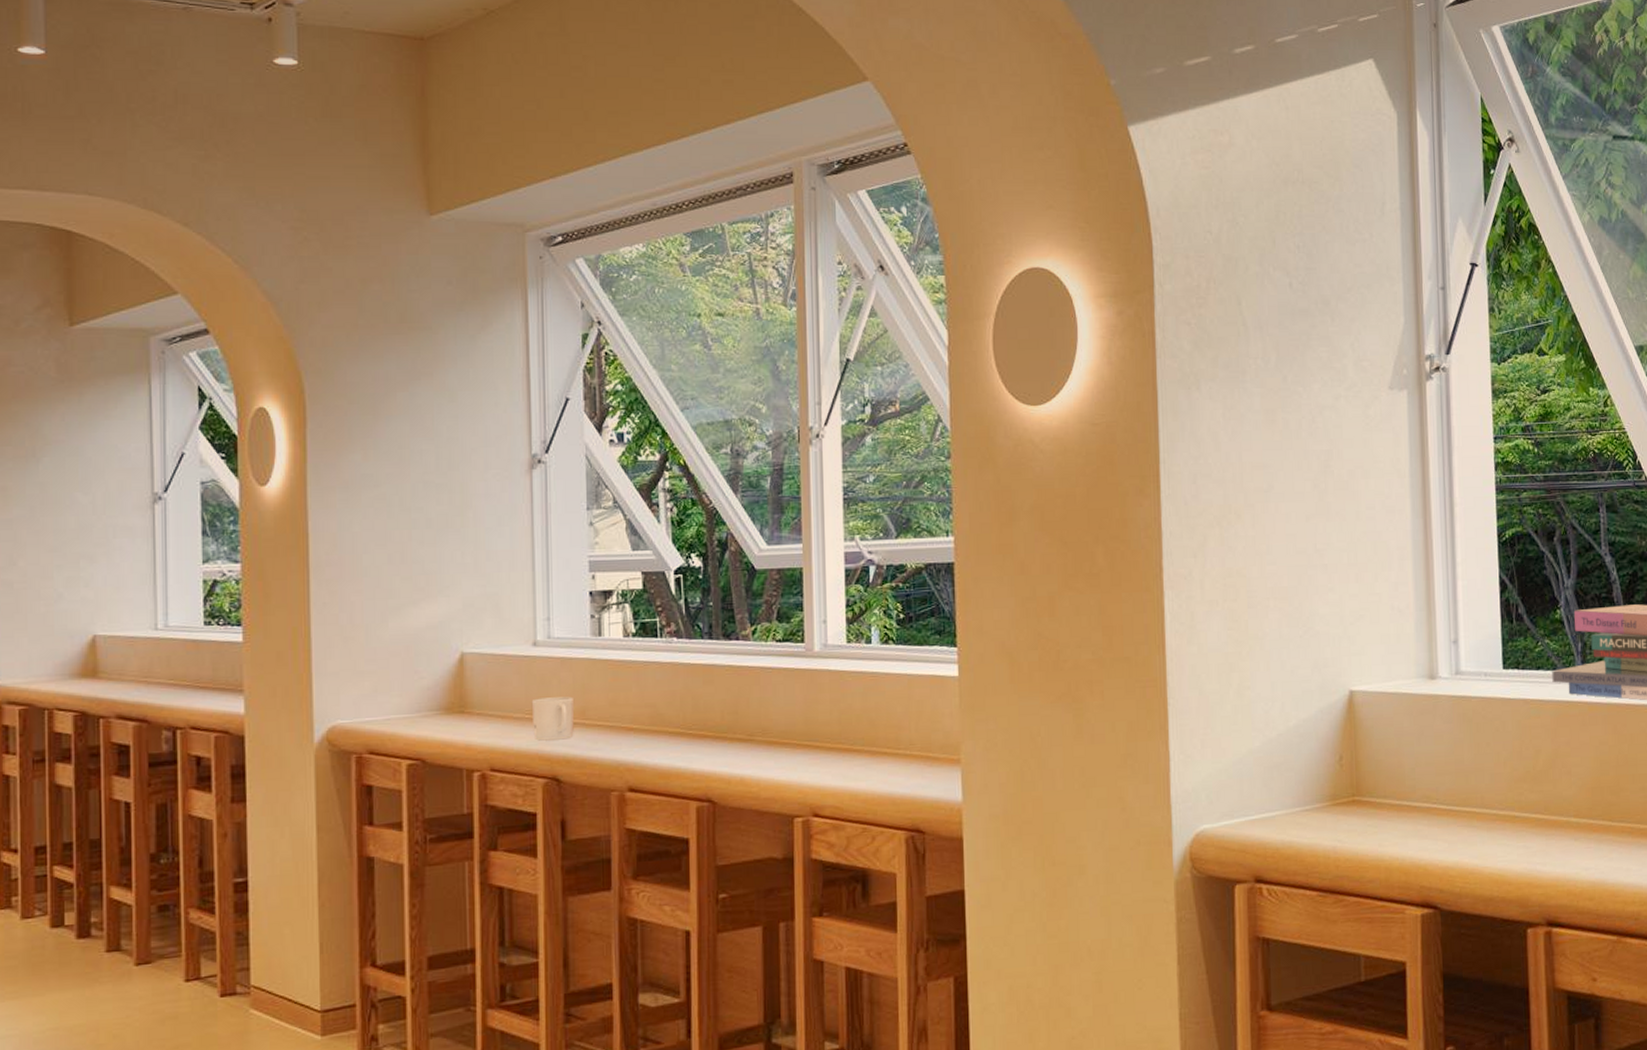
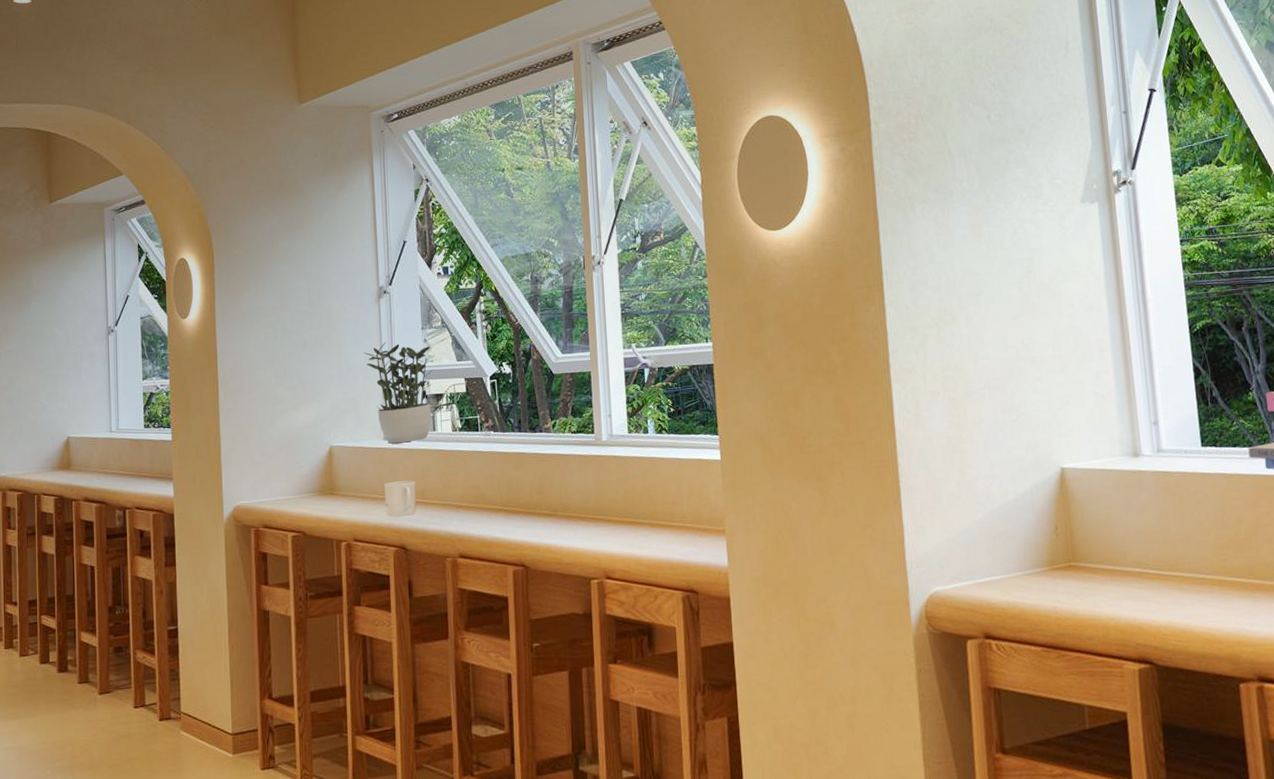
potted plant: none [508,523,602,651] -> present [363,341,434,444]

